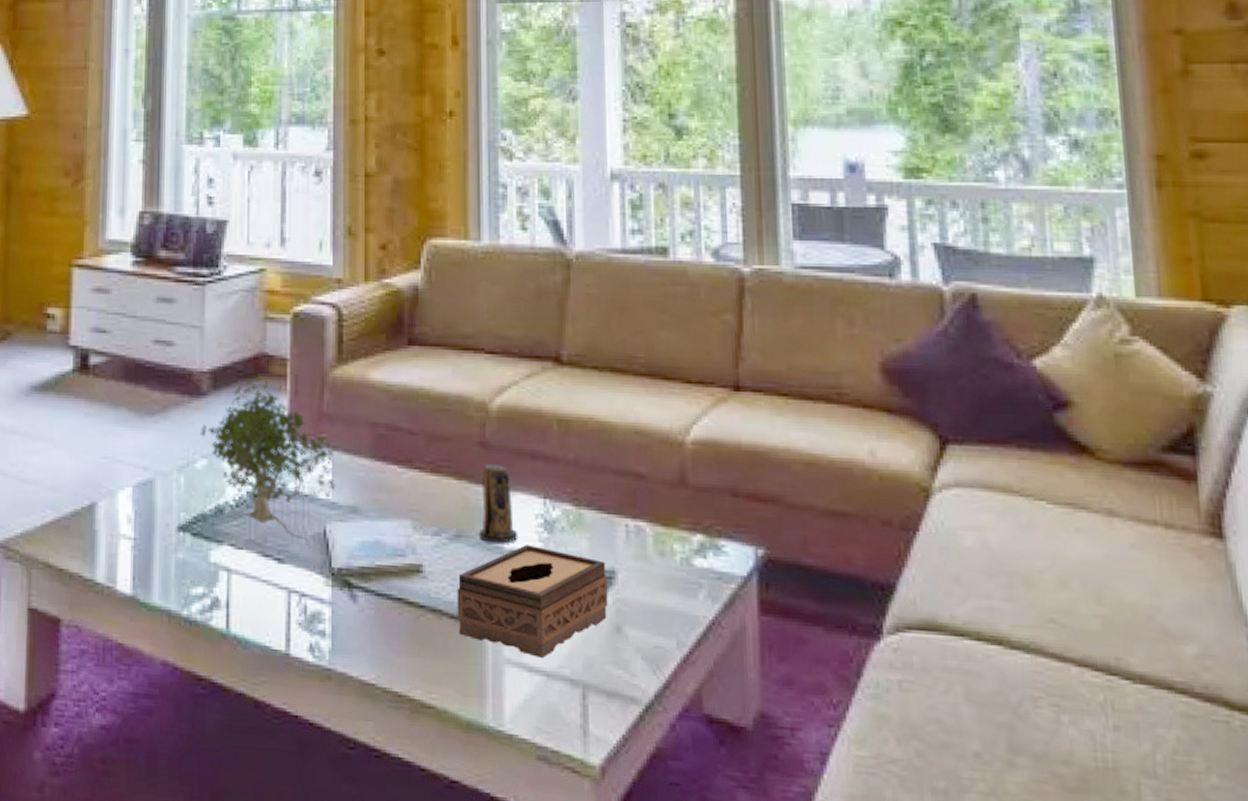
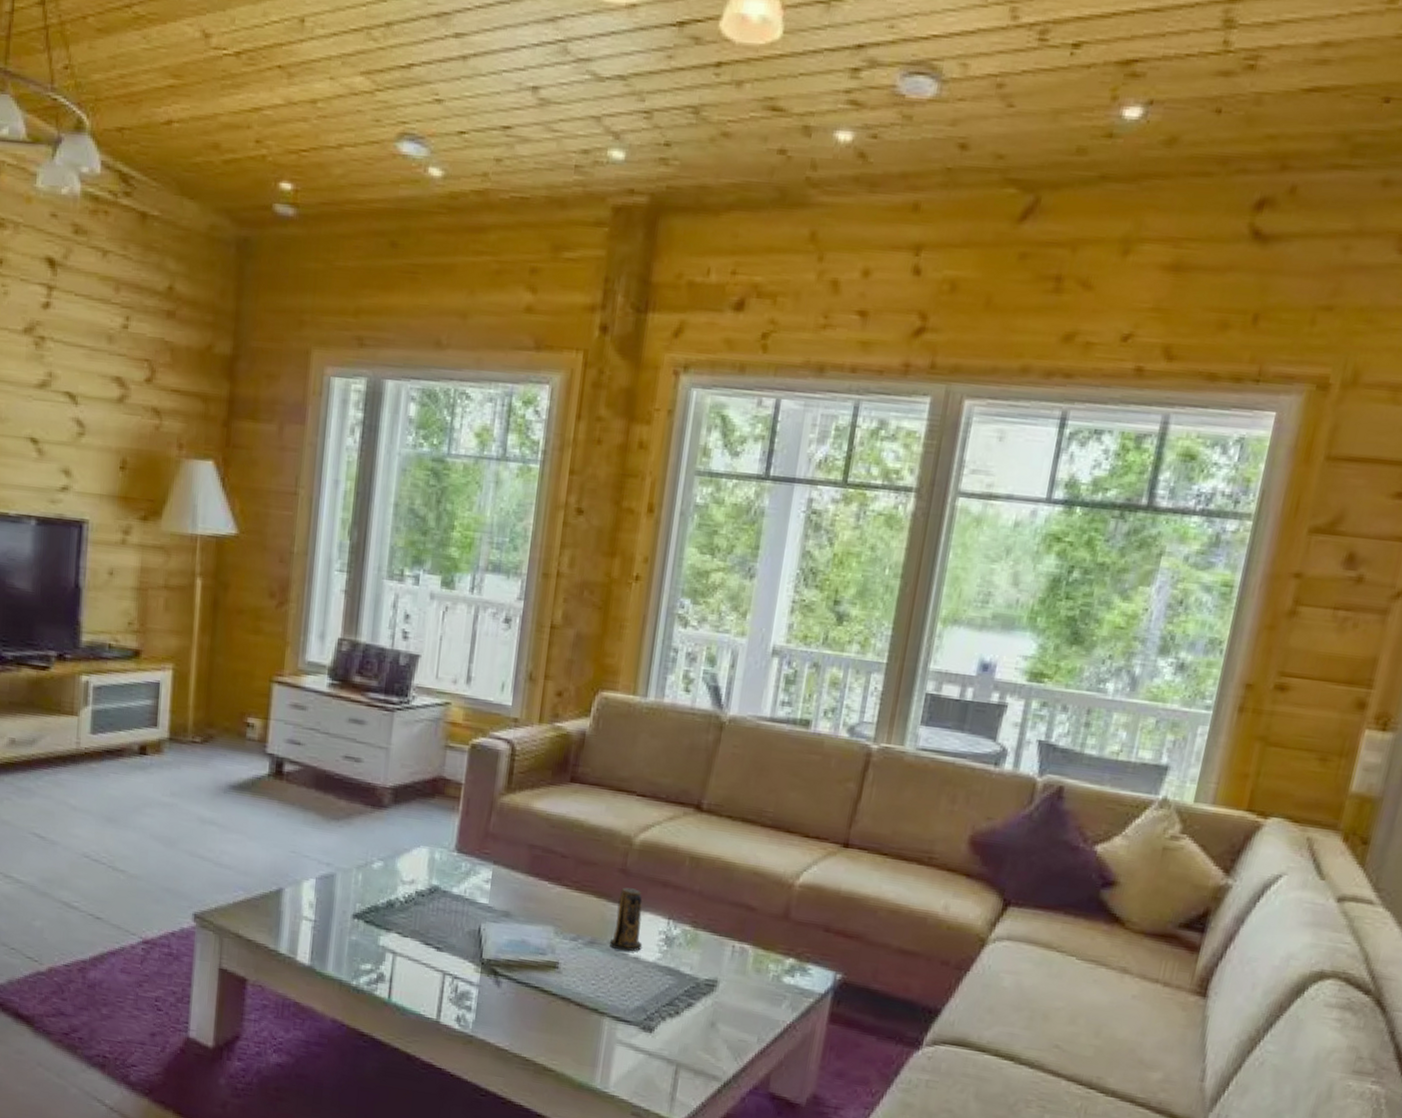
plant: present [199,376,336,548] -> none [378,795,495,941]
tissue box: present [457,545,608,658] -> none [582,954,711,1041]

